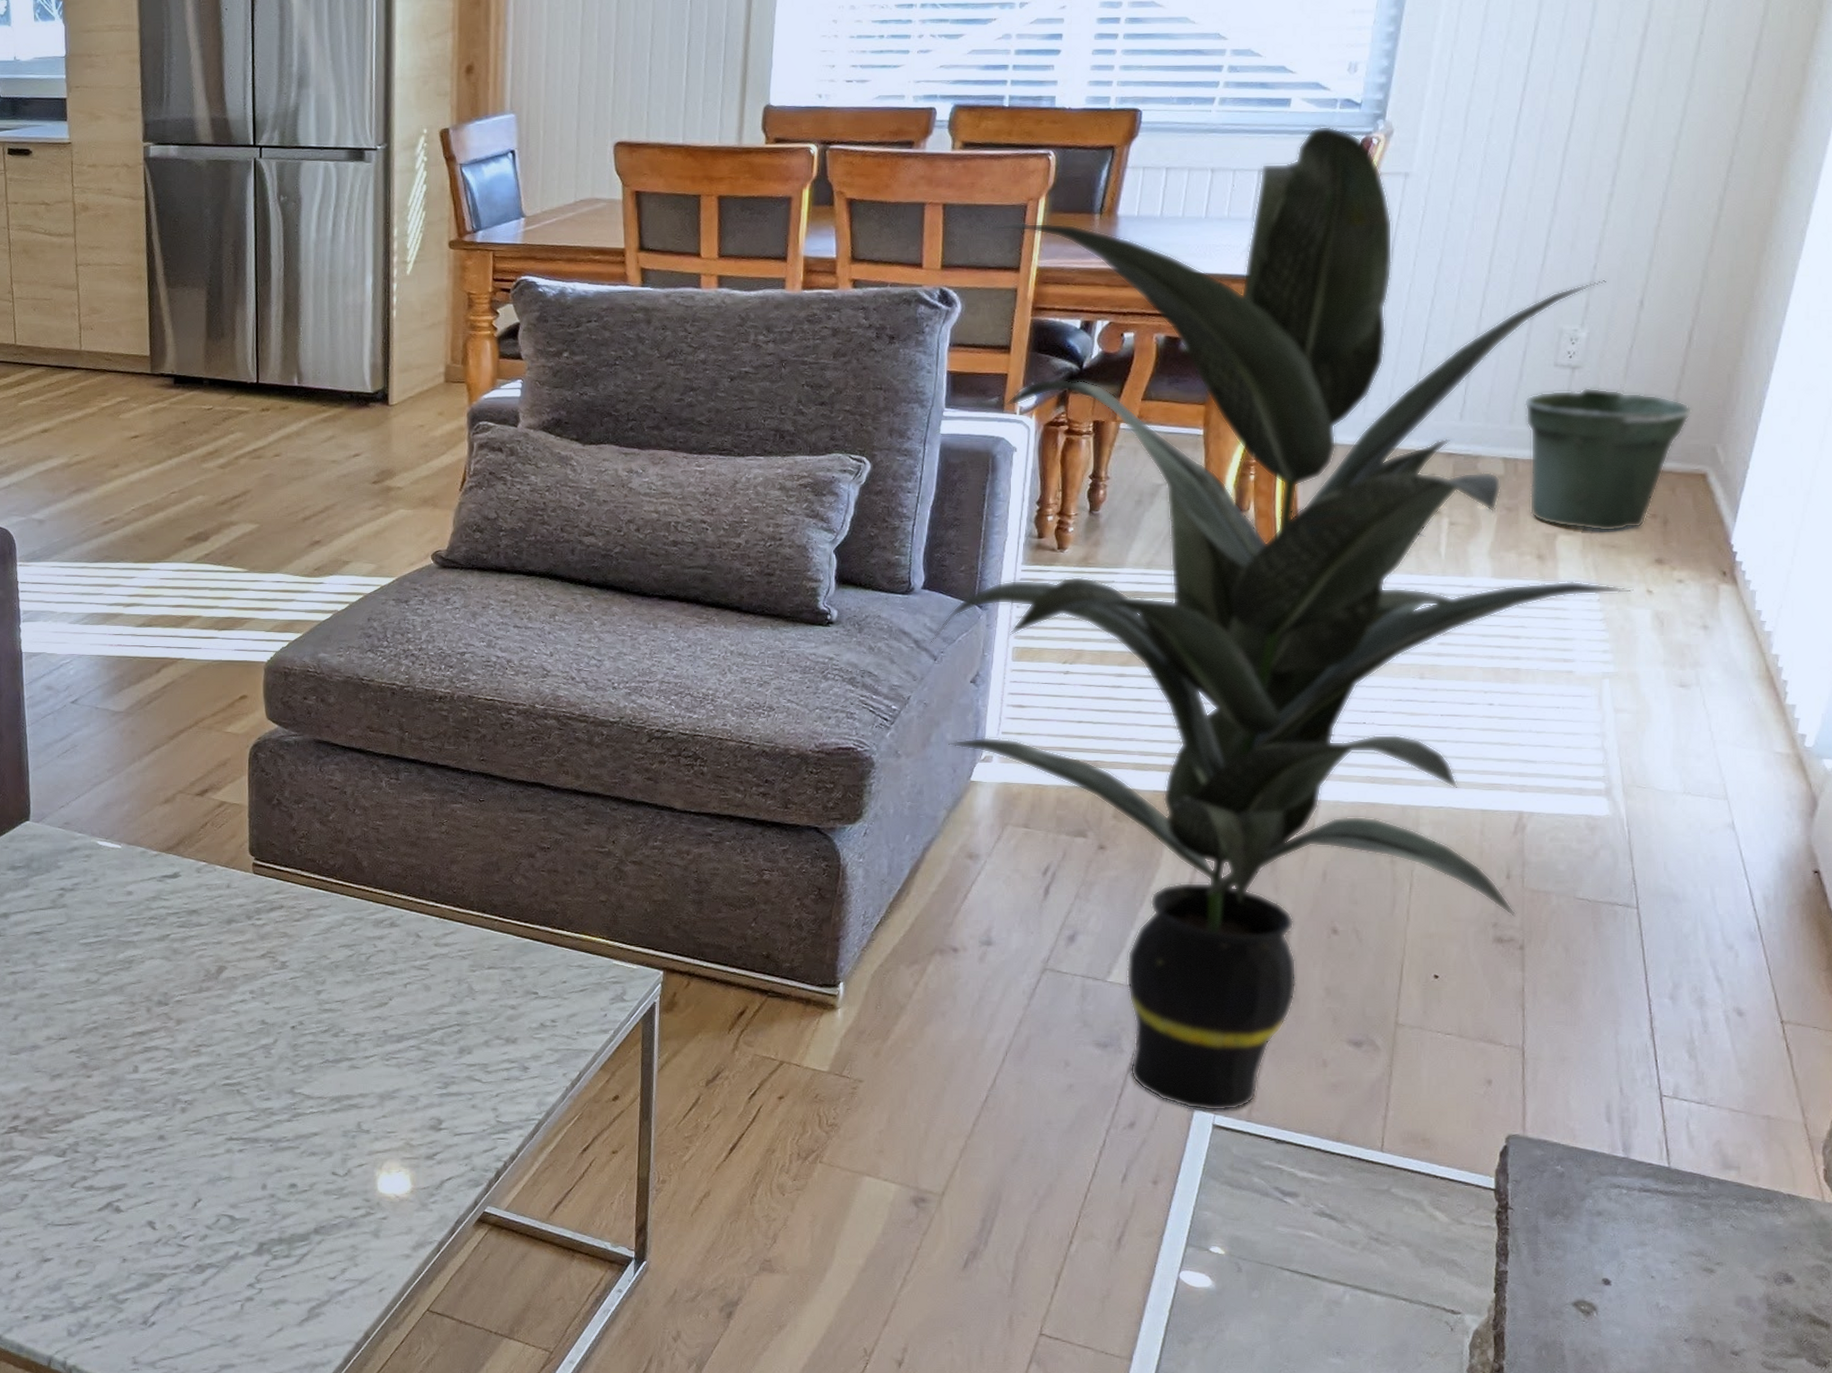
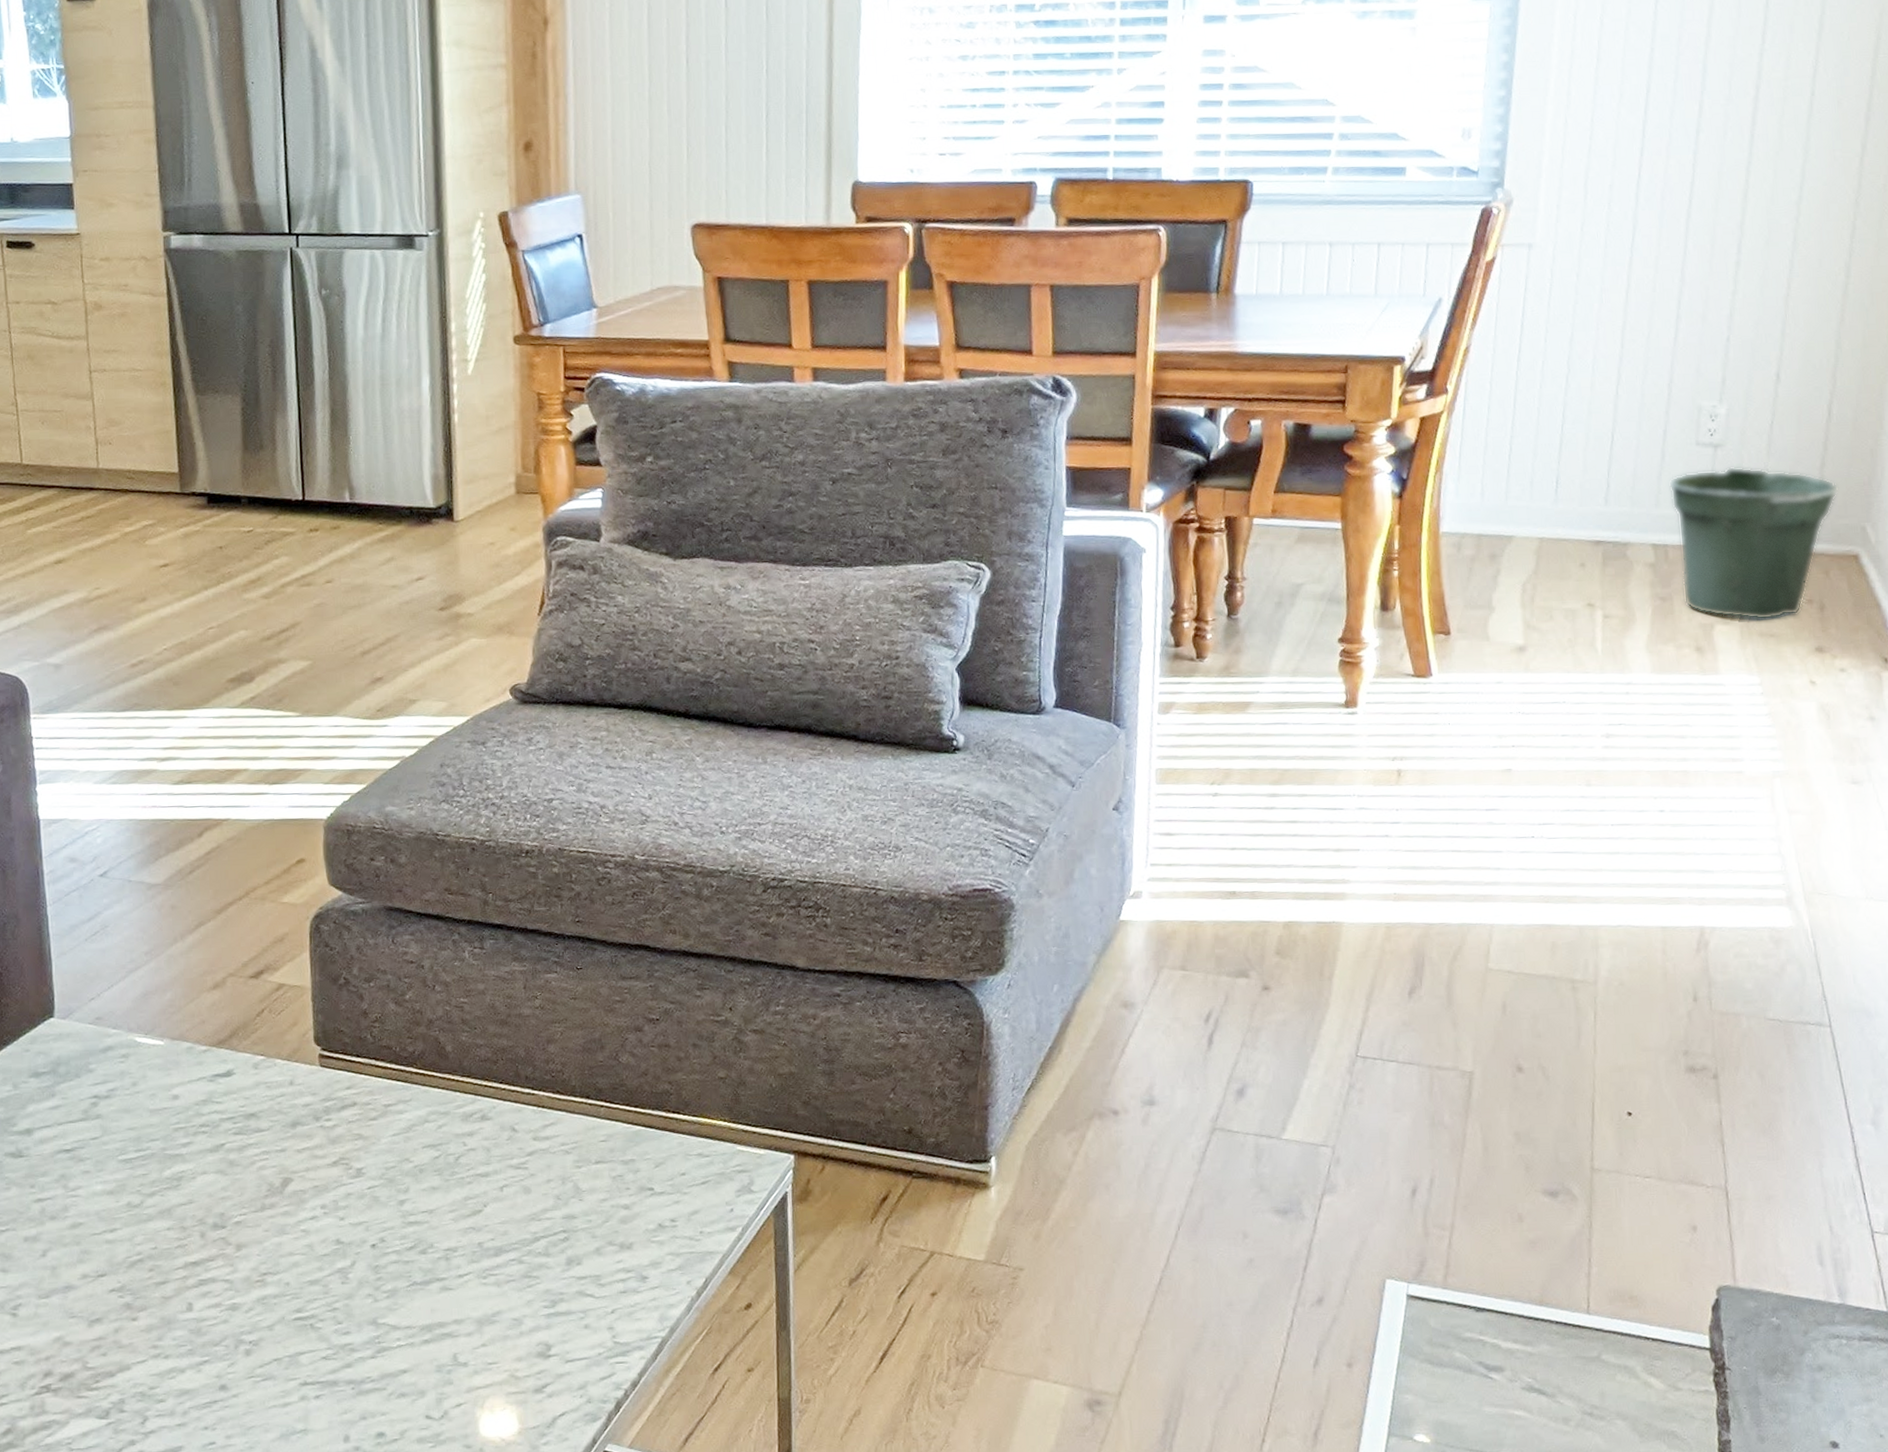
indoor plant: present [930,126,1634,1111] -> none [1066,195,1797,1280]

